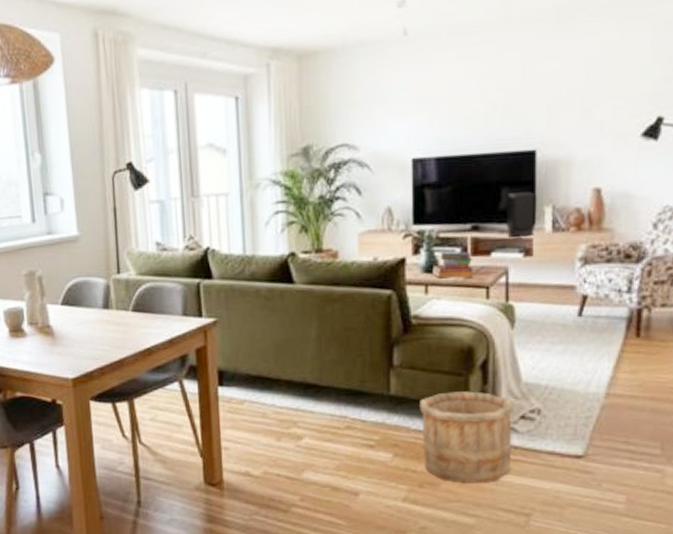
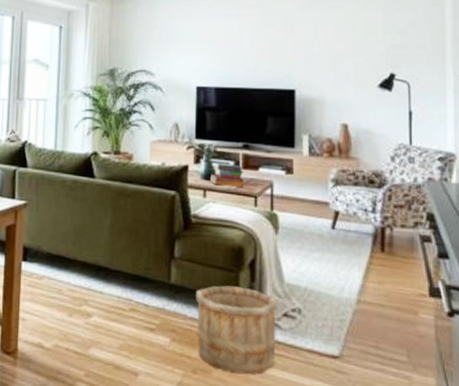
speaker: present [506,191,537,237] -> none [271,120,296,157]

